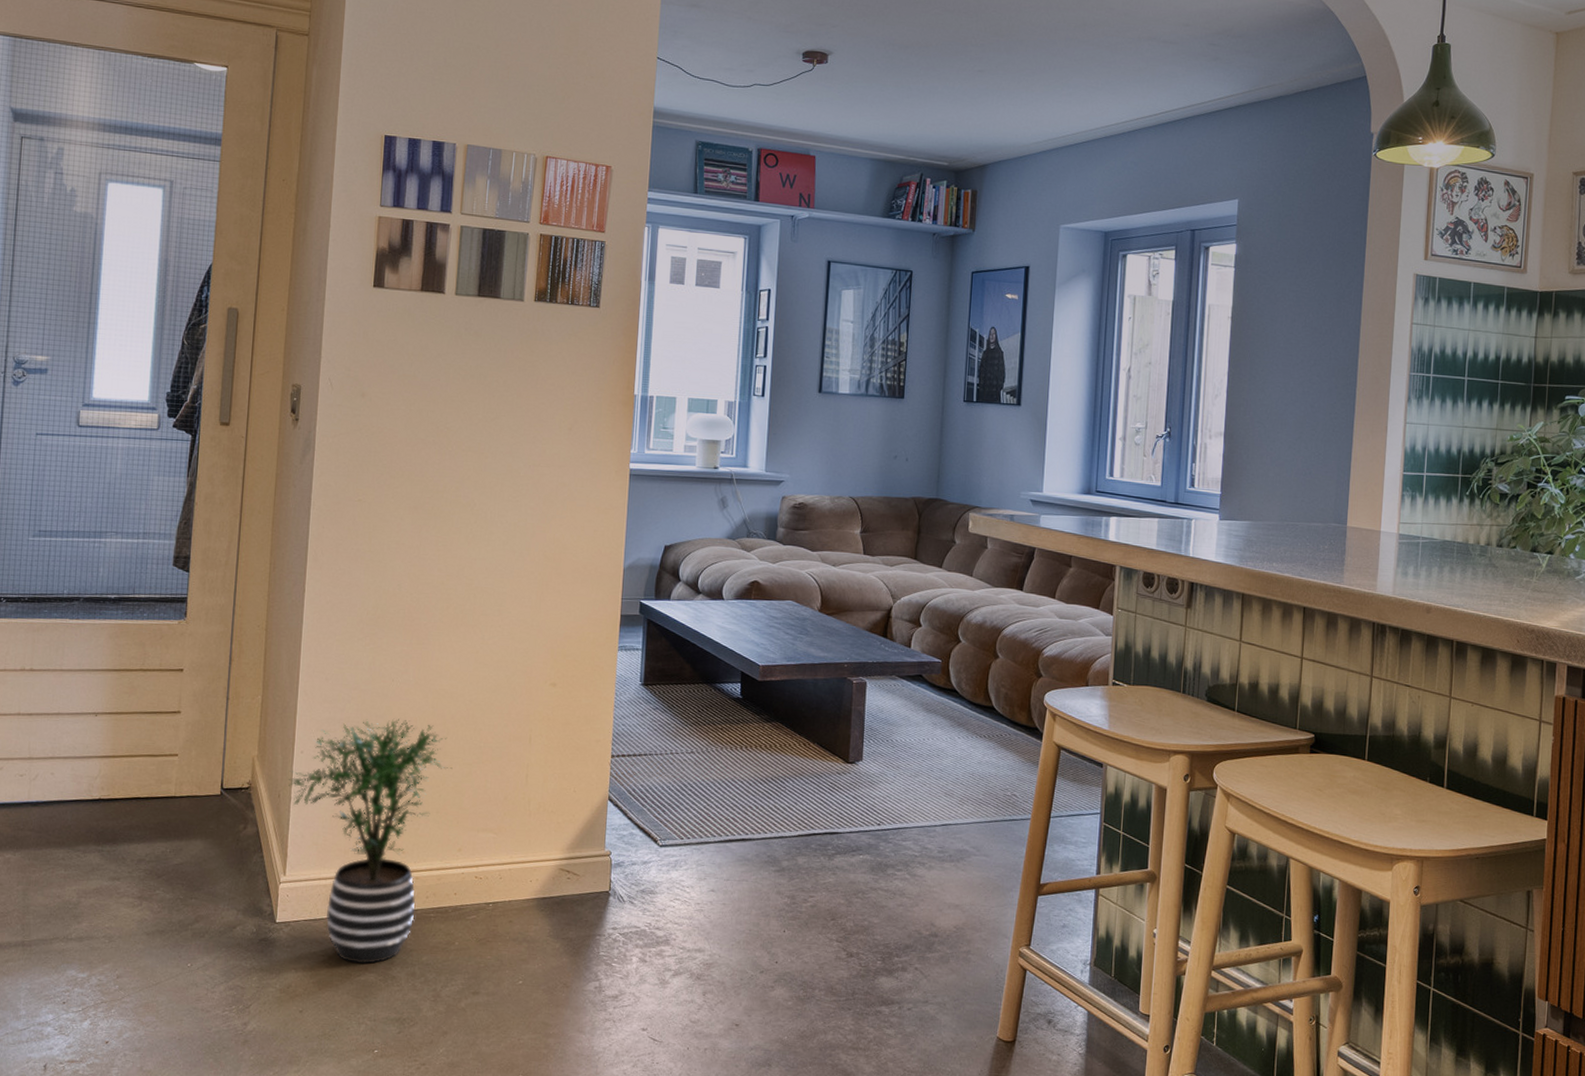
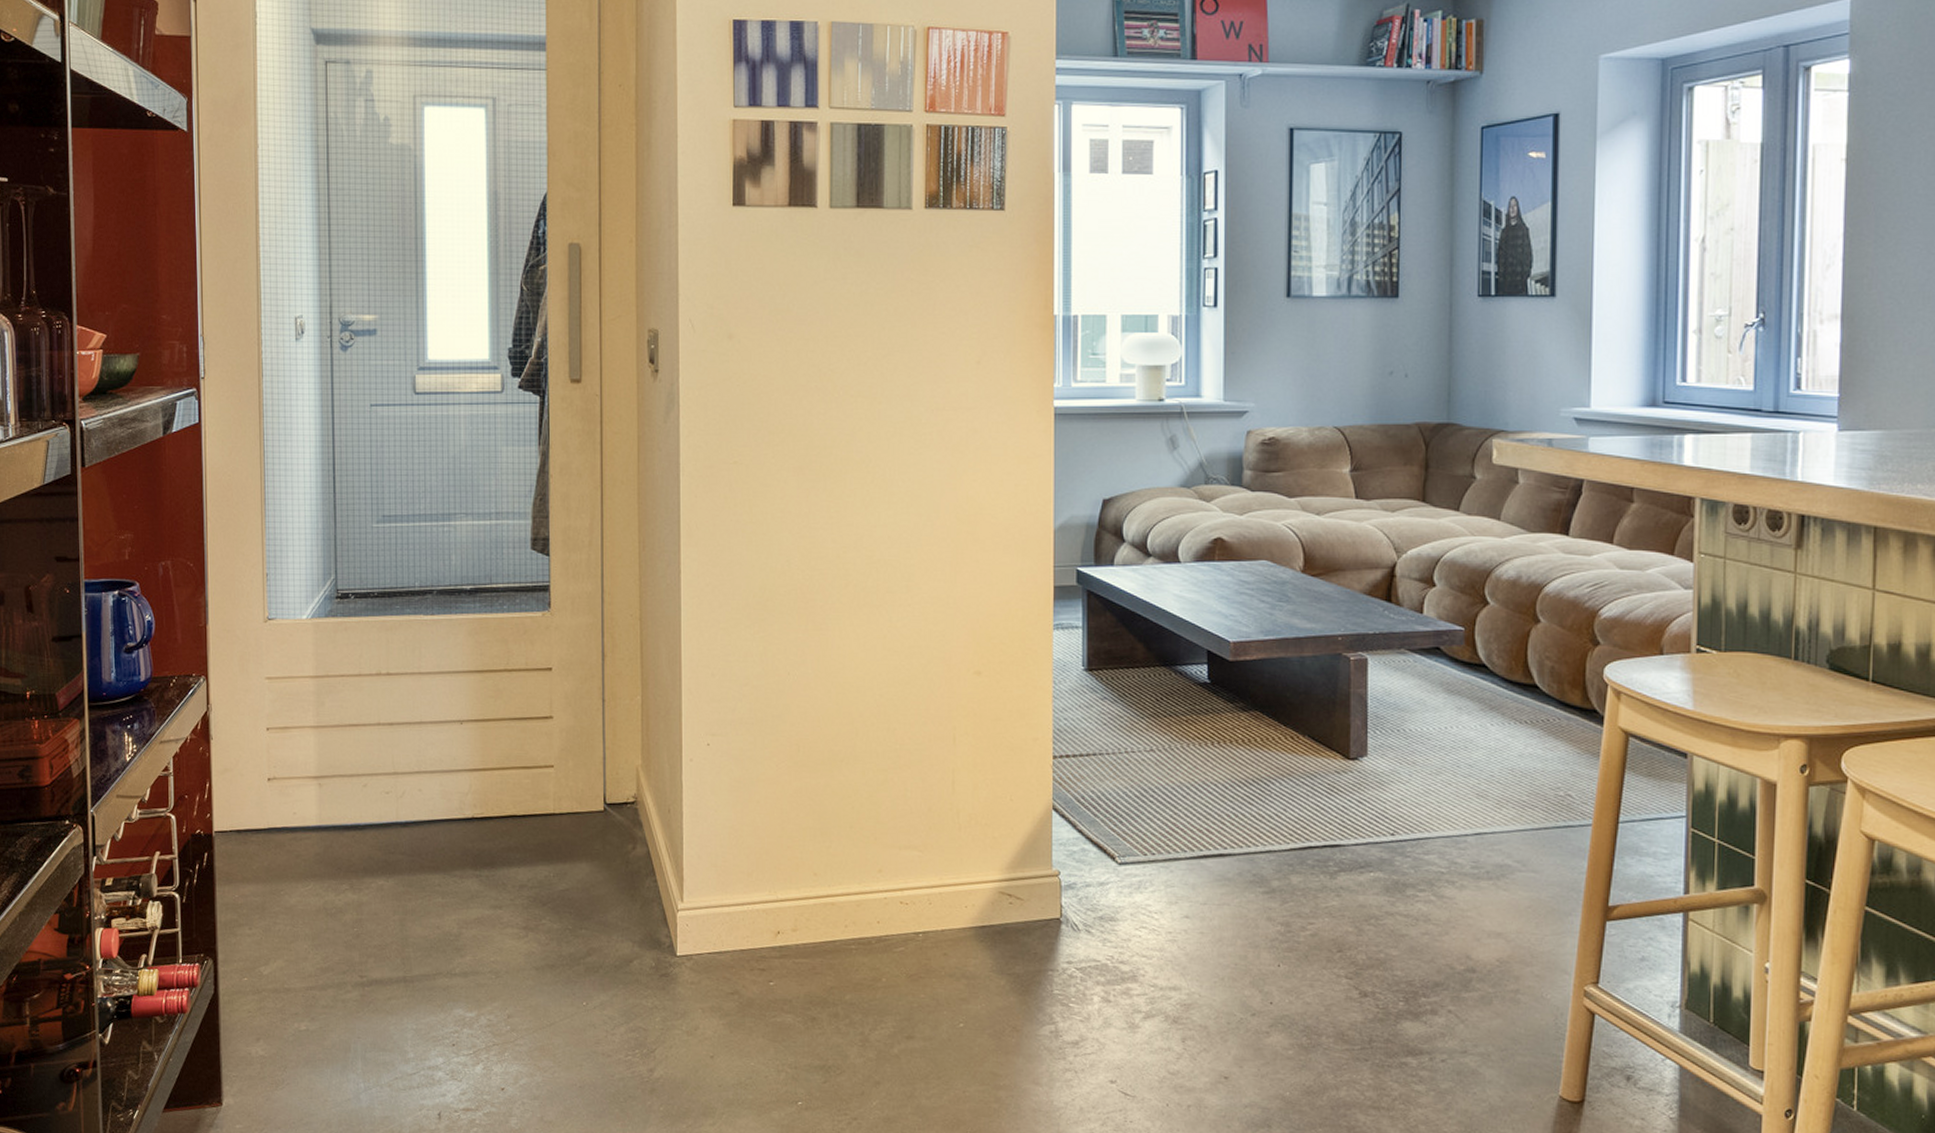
potted plant: present [288,718,453,964] -> none [677,718,865,1004]

